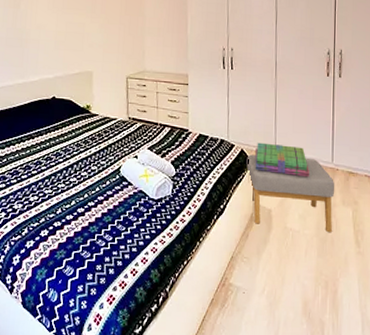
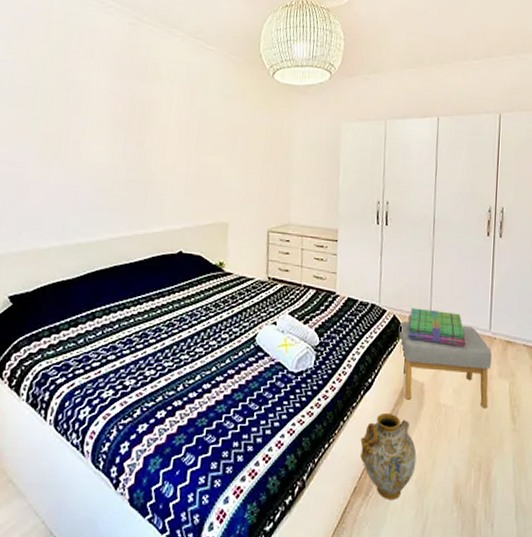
ceramic jug: none [215,235,267,311] -> present [360,412,417,499]

